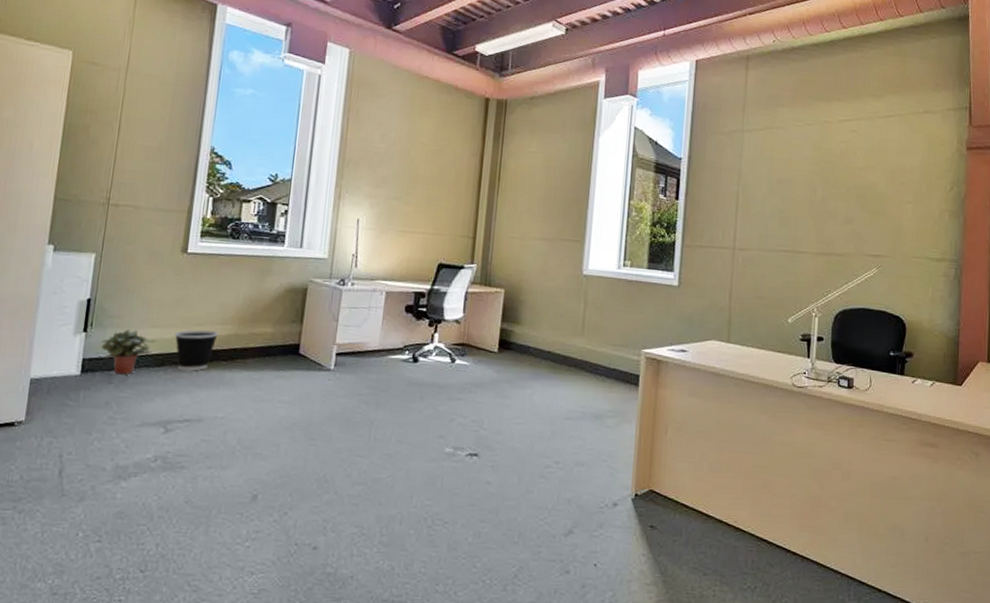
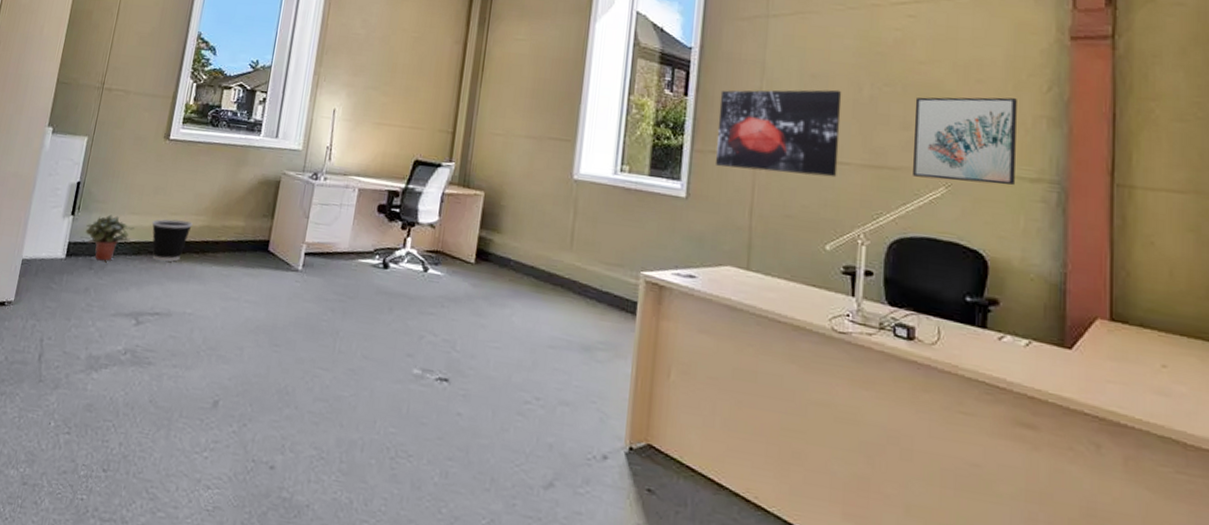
wall art: none [701,192,801,264] -> present [715,89,842,178]
wall art: none [853,196,929,264] -> present [913,97,1017,185]

